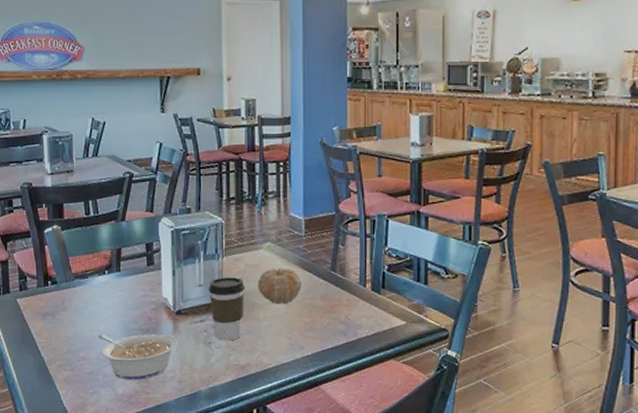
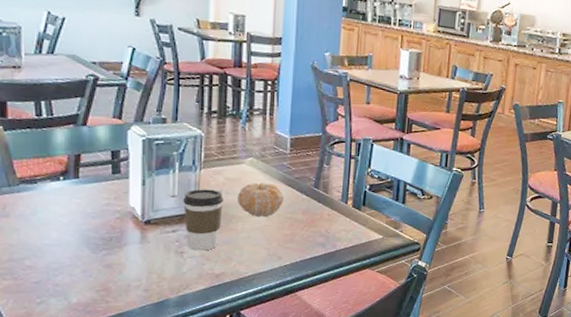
legume: present [98,333,178,380] -> none [49,242,146,289]

